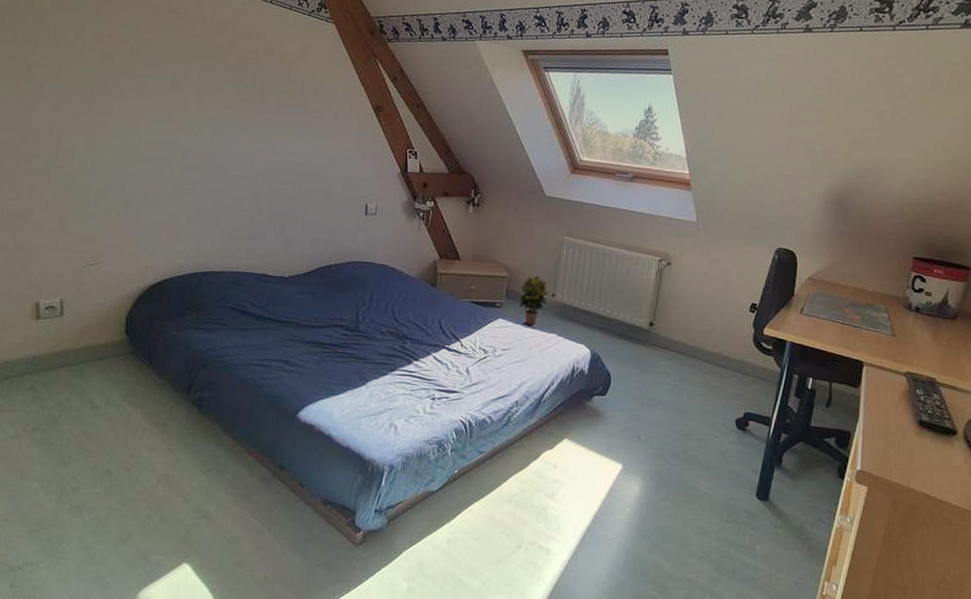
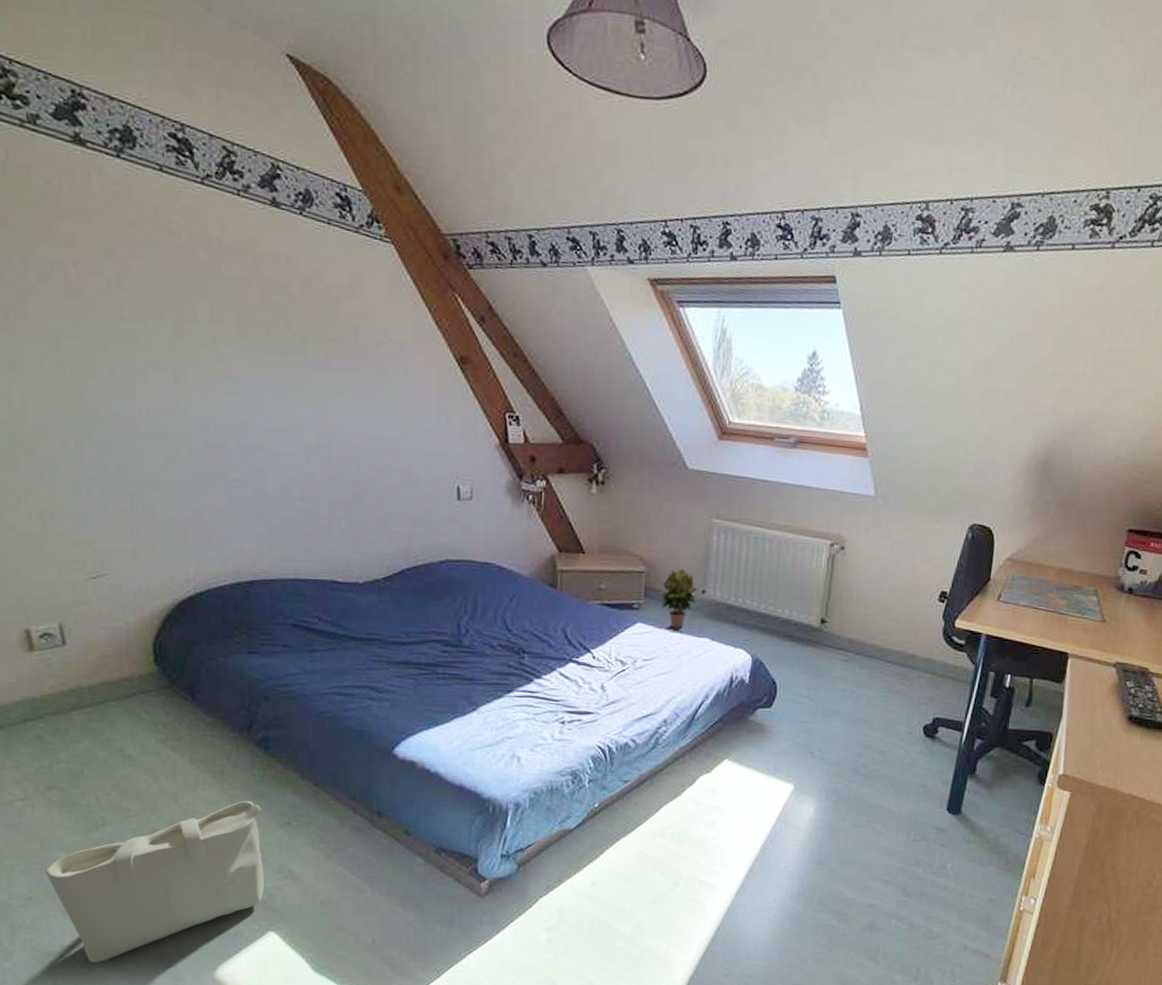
tote bag: none [21,449,190,579] -> present [45,800,265,962]

